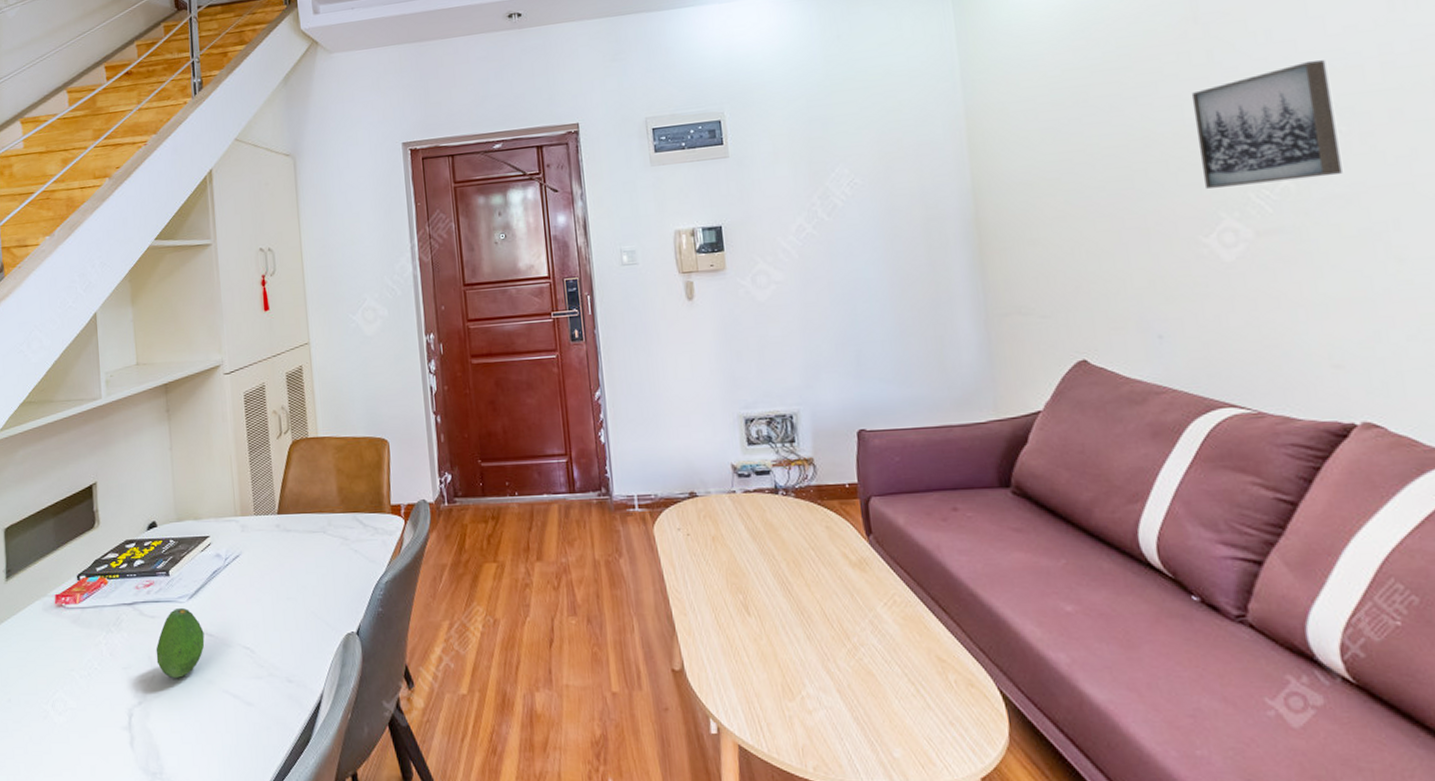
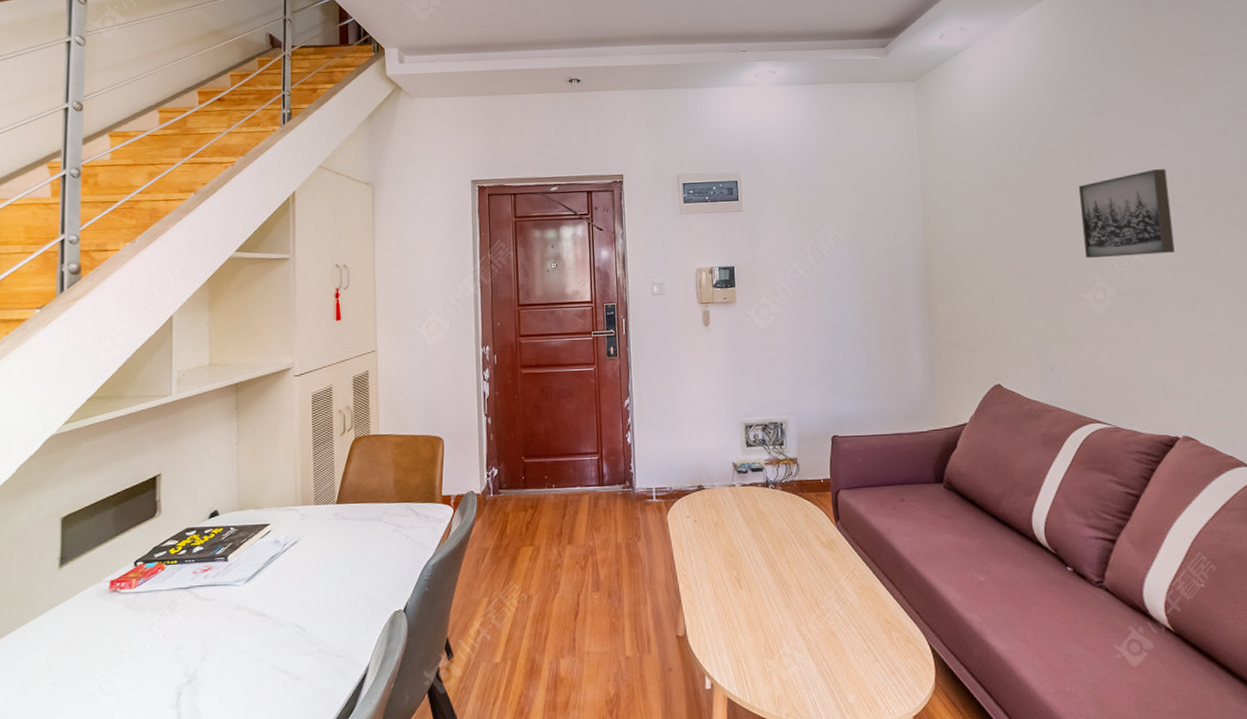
fruit: present [156,607,205,678] -> none [209,590,258,657]

